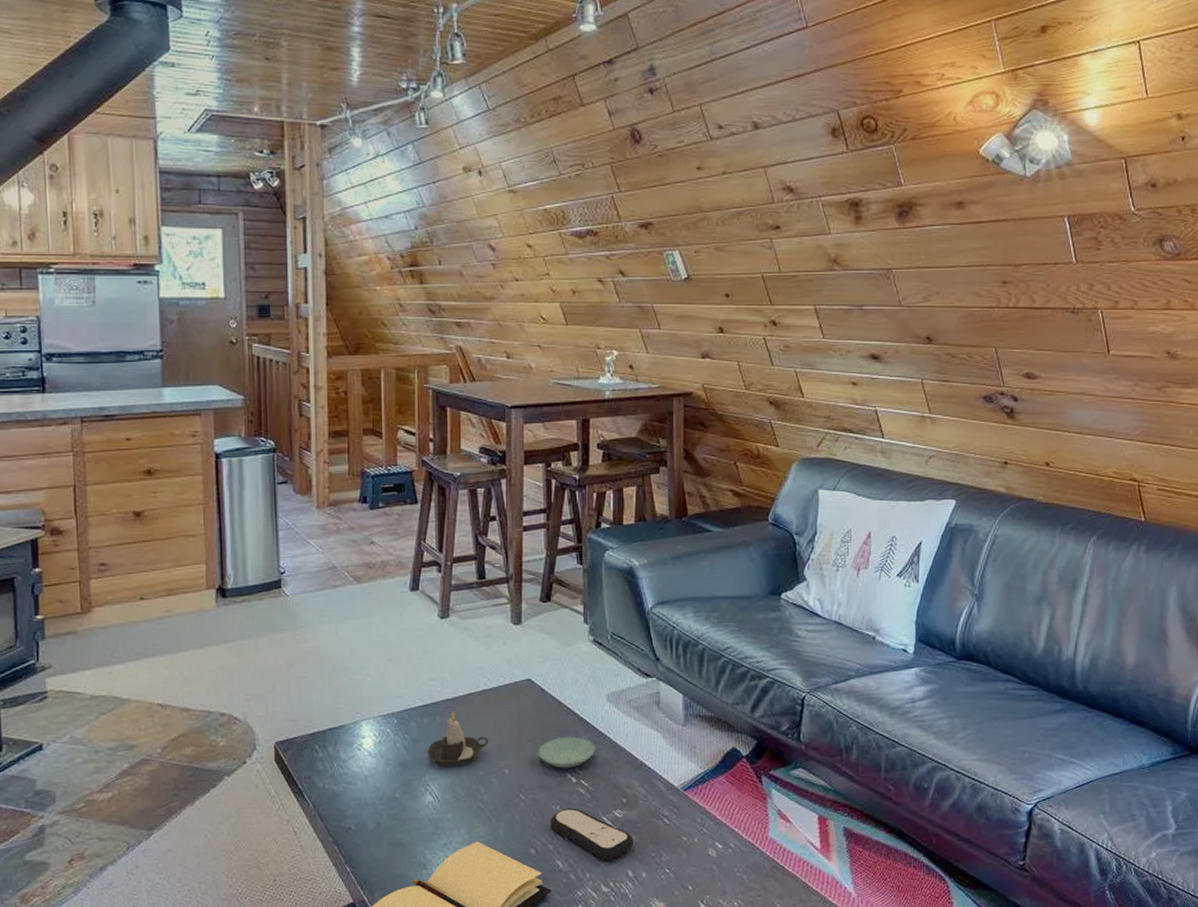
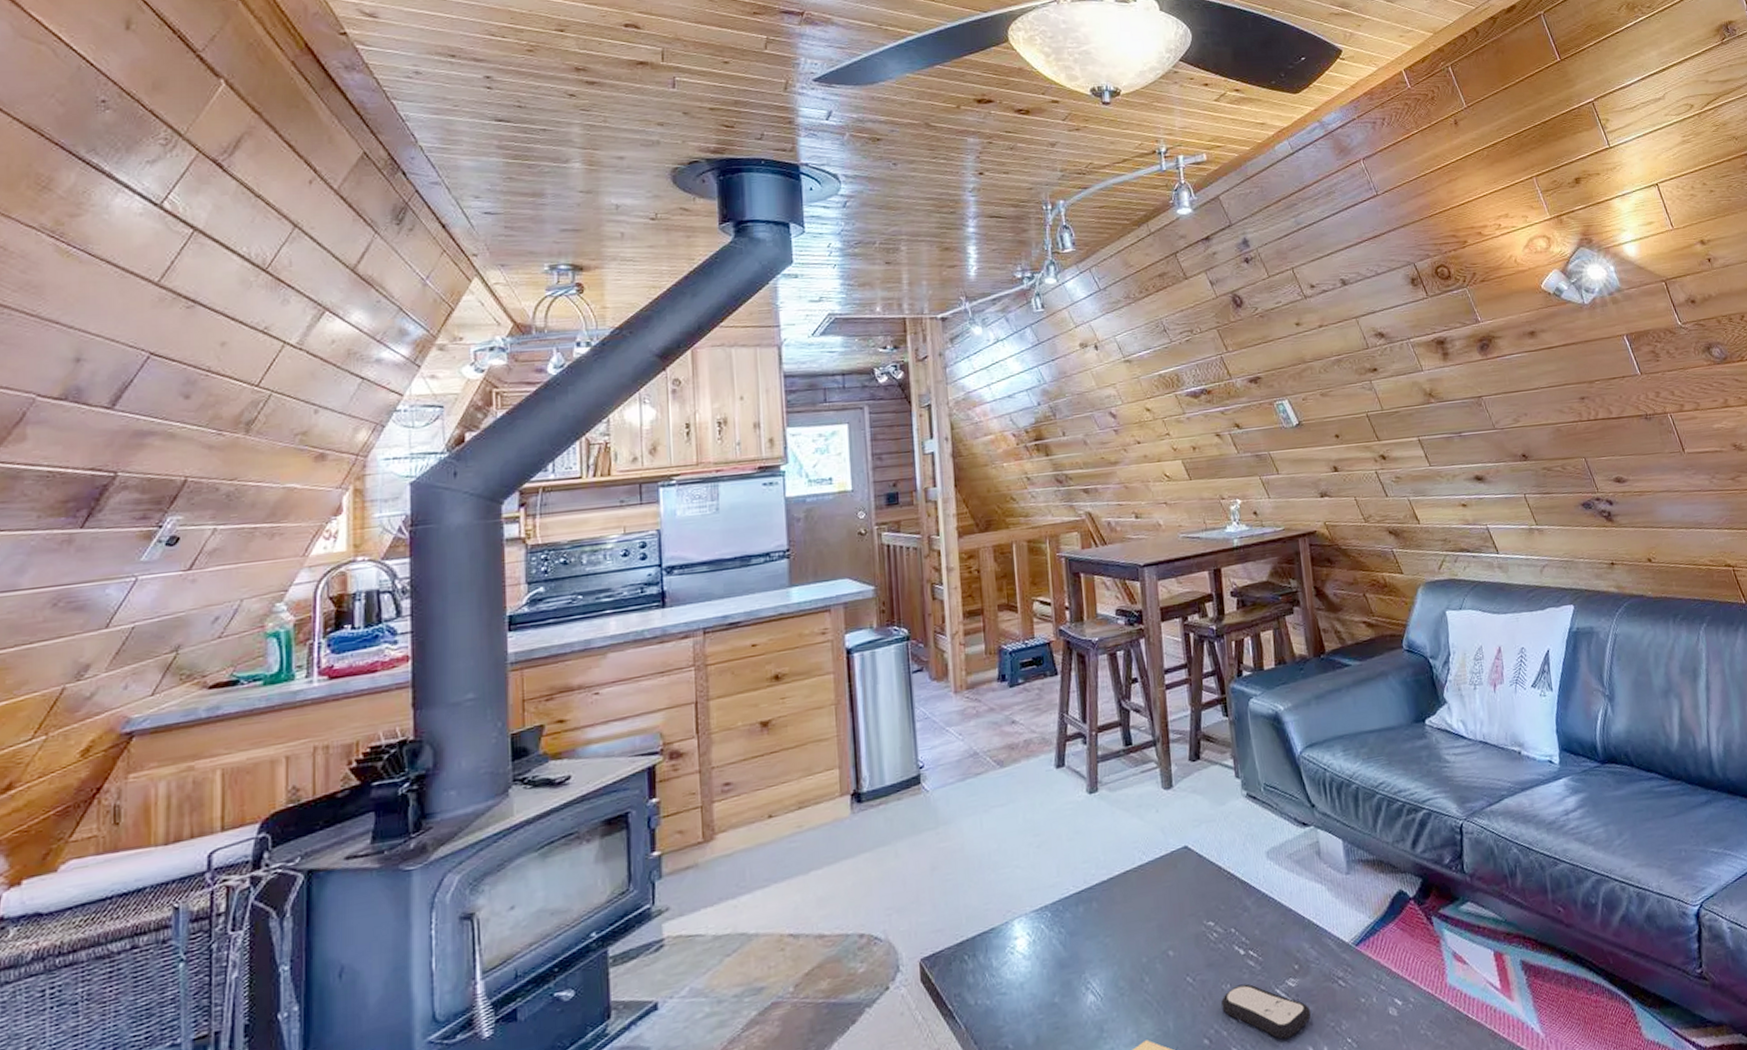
candle: present [428,710,489,767] -> none [1086,893,1150,959]
saucer: present [538,736,596,769] -> none [1201,903,1261,941]

